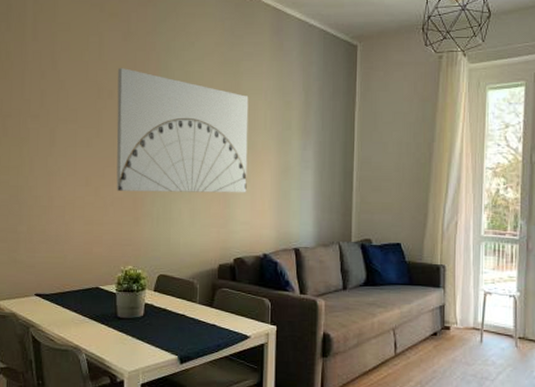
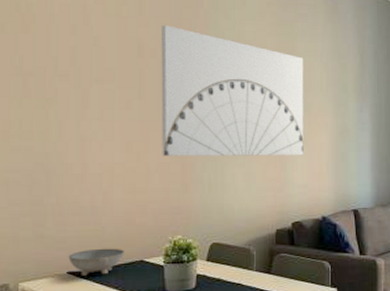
bowl: none [36,274,84,299] -> present [68,248,126,276]

